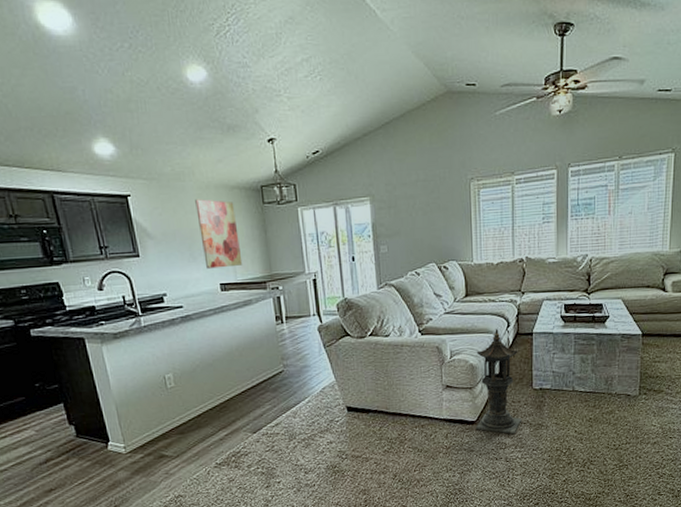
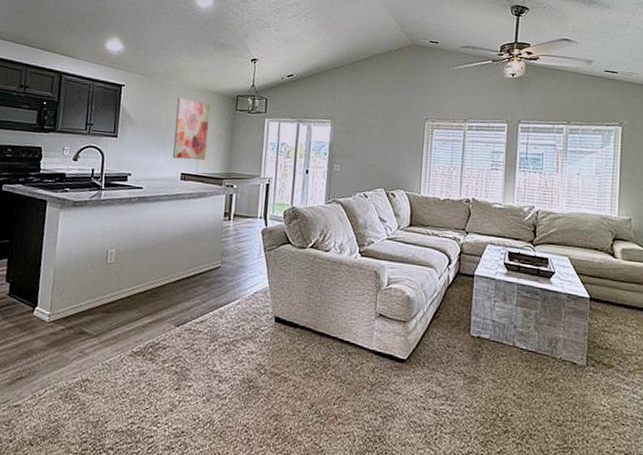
lantern: present [475,329,522,434] -> none [405,264,458,383]

